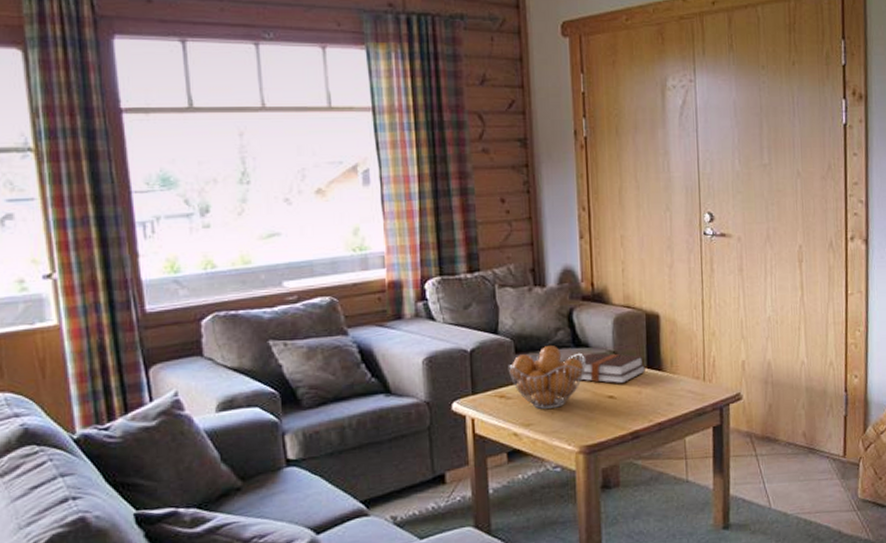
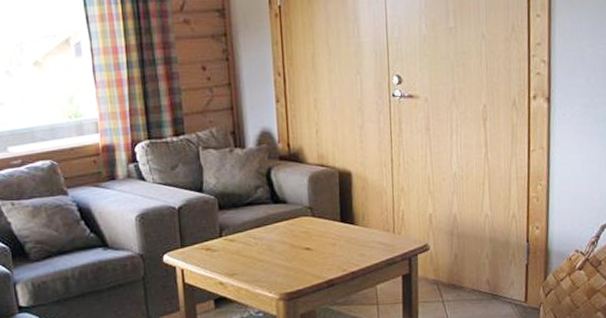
fruit basket: present [507,346,586,410] -> none [212,202,284,261]
hardback book: present [577,353,645,384] -> none [276,208,339,237]

